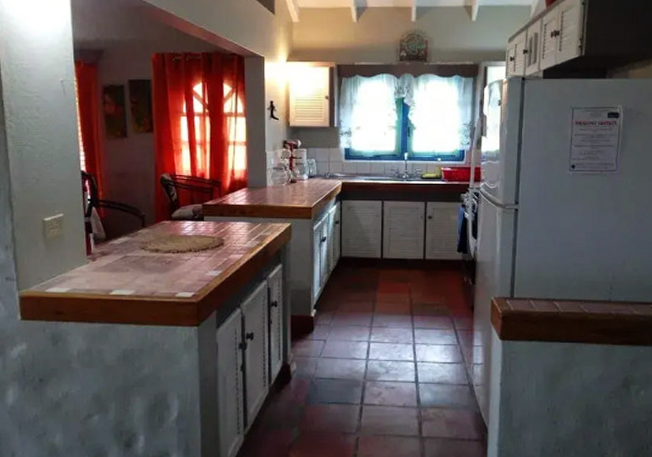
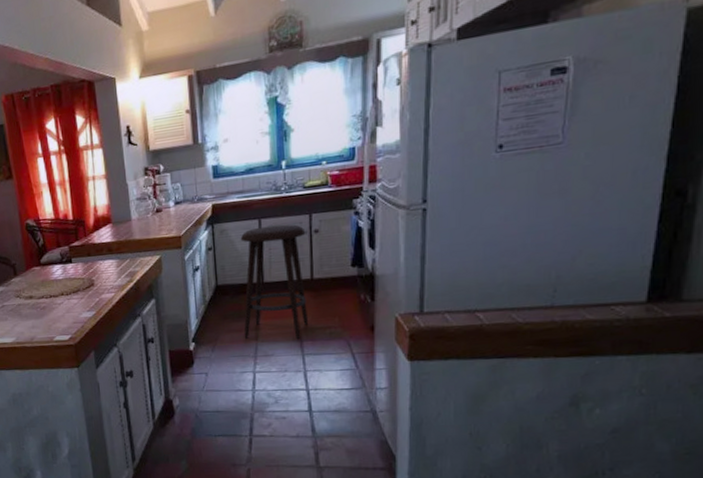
stool: none [362,208,421,314] -> present [240,224,309,340]

